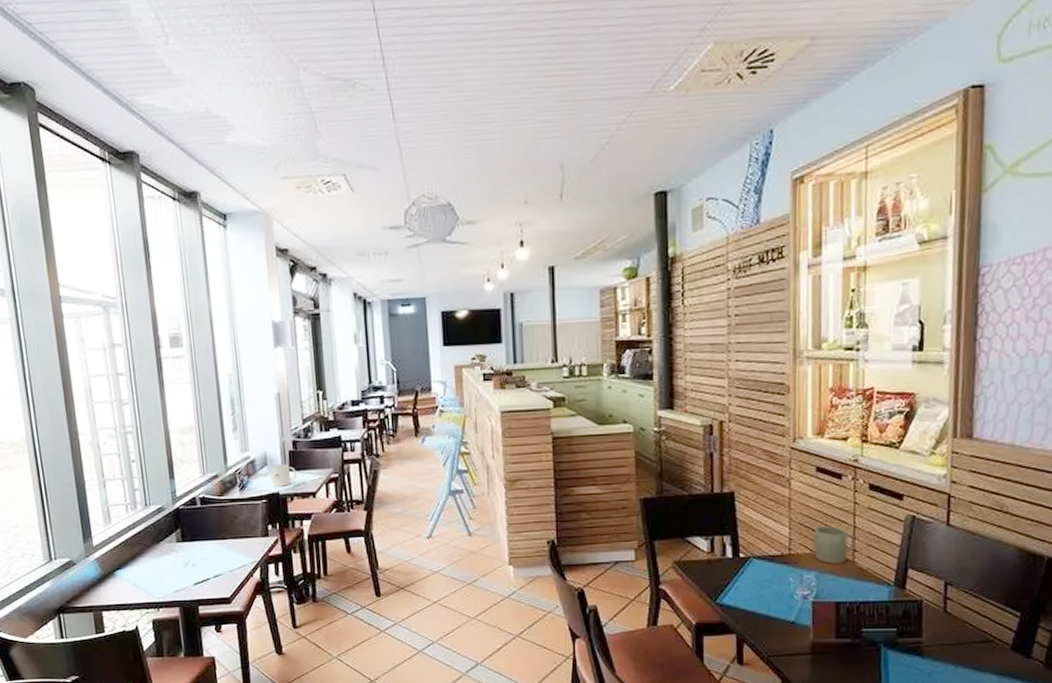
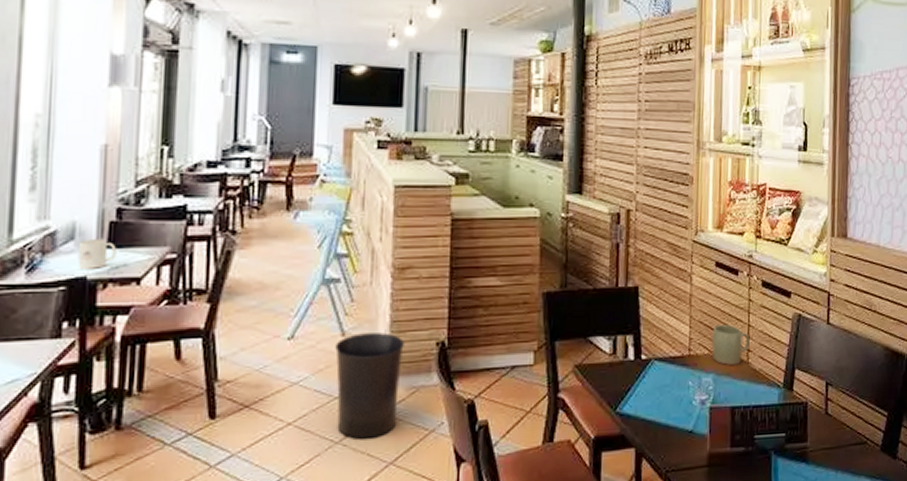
waste bin: none [464,533,520,616] -> present [335,332,404,439]

